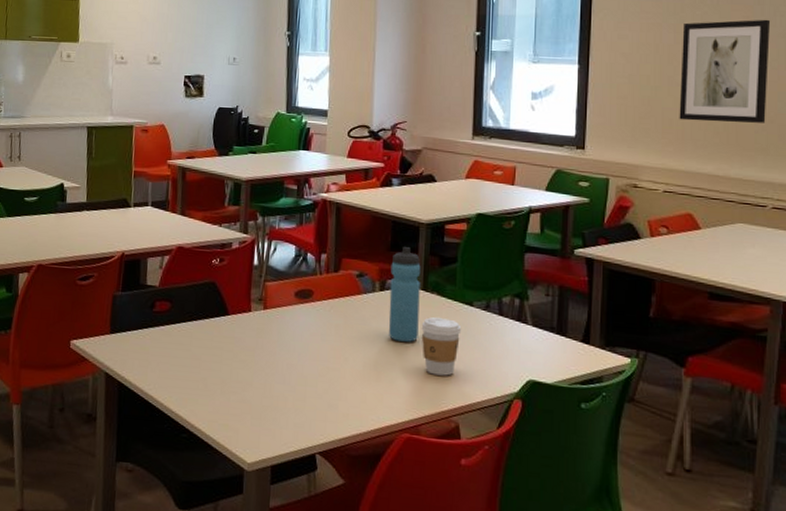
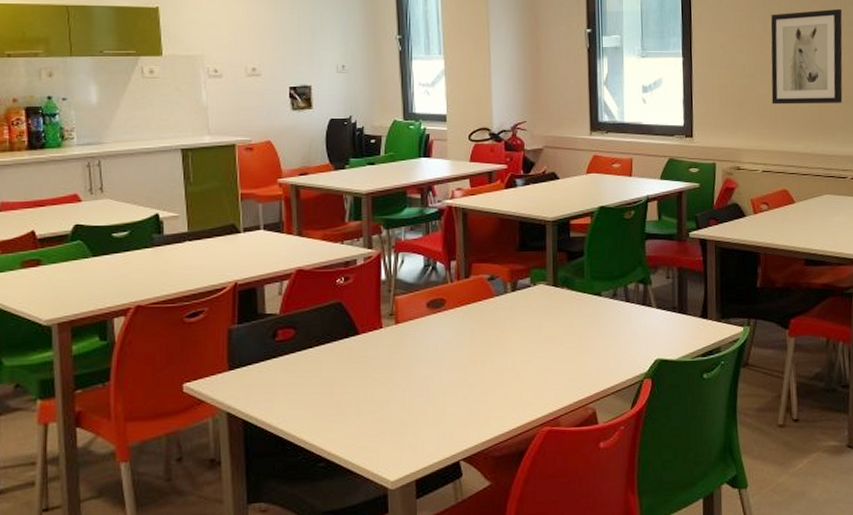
water bottle: present [388,247,421,342] -> none [521,246,552,339]
coffee cup: present [421,316,462,376] -> none [554,310,592,367]

